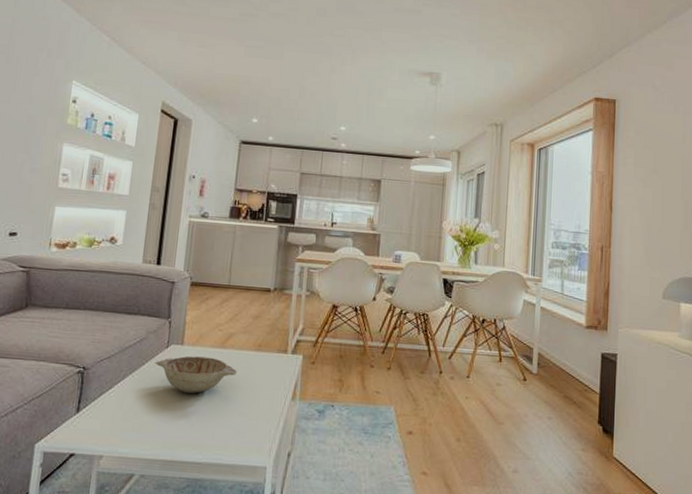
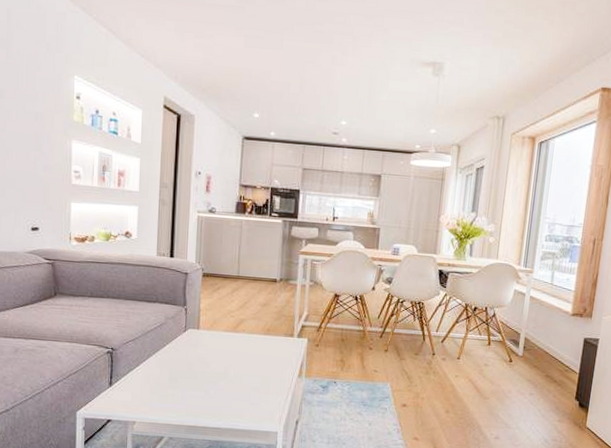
decorative bowl: present [155,356,237,393] -> none [175,339,249,371]

